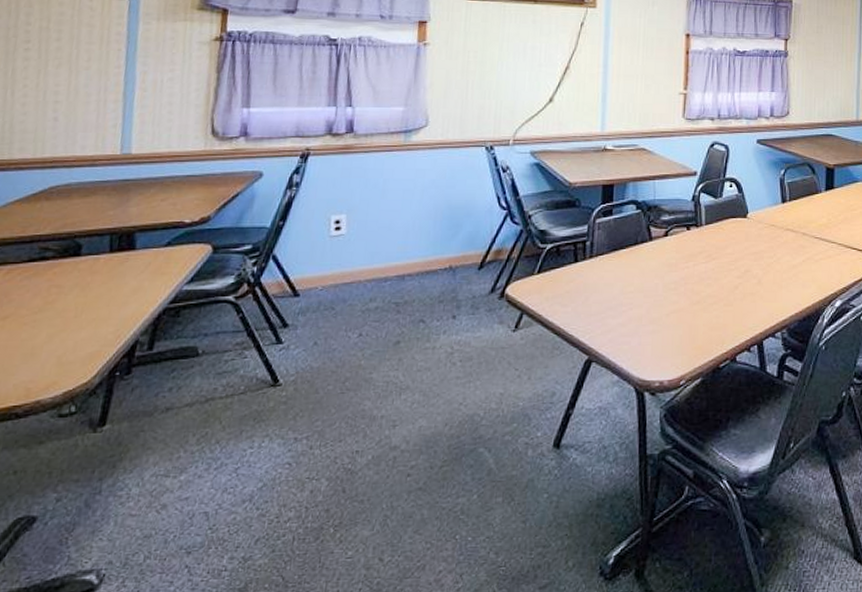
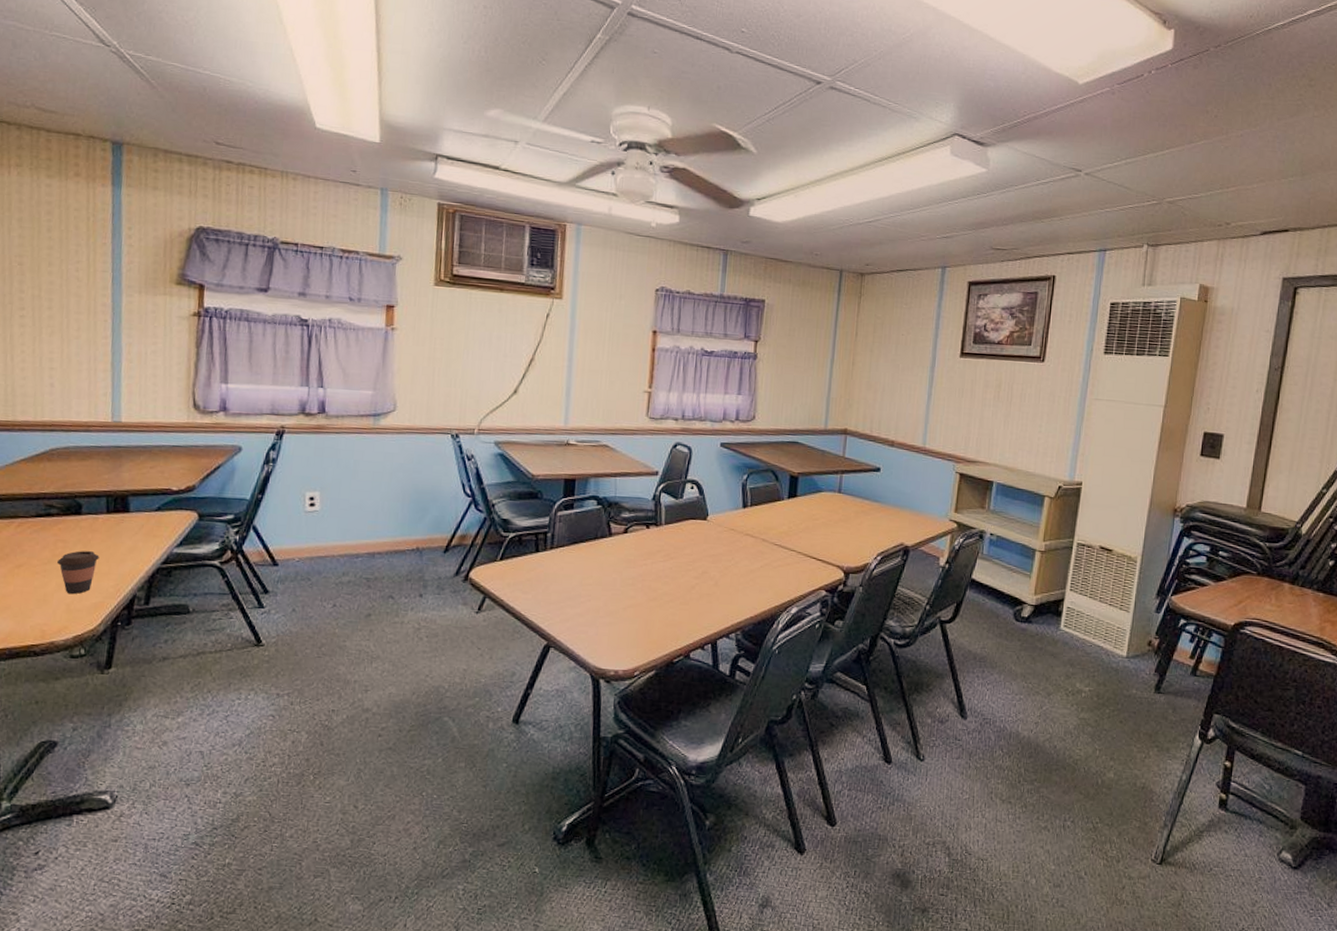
coffee cup: none [49,296,99,345] -> present [57,551,99,595]

